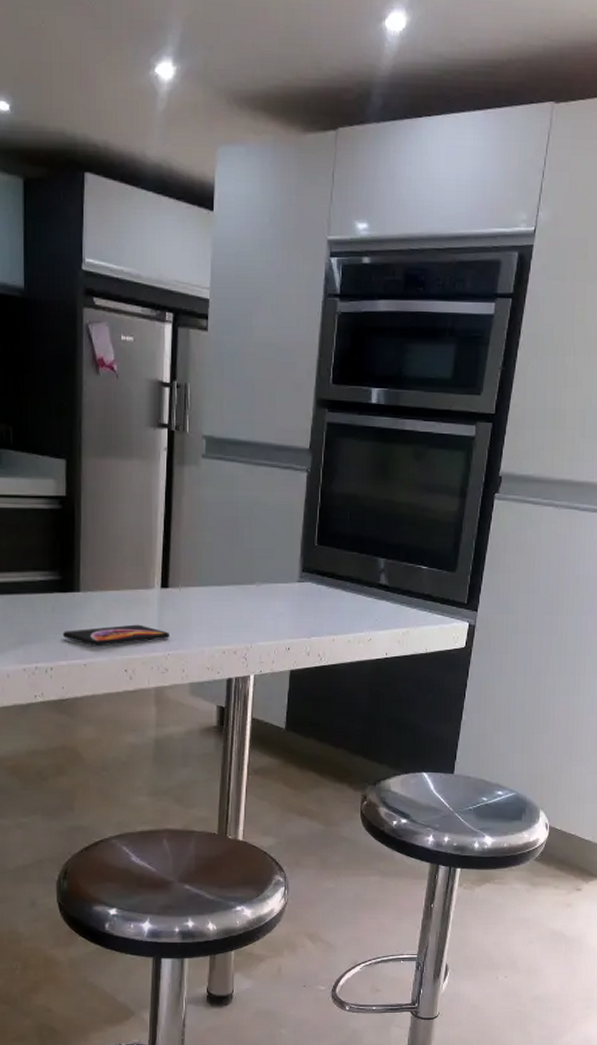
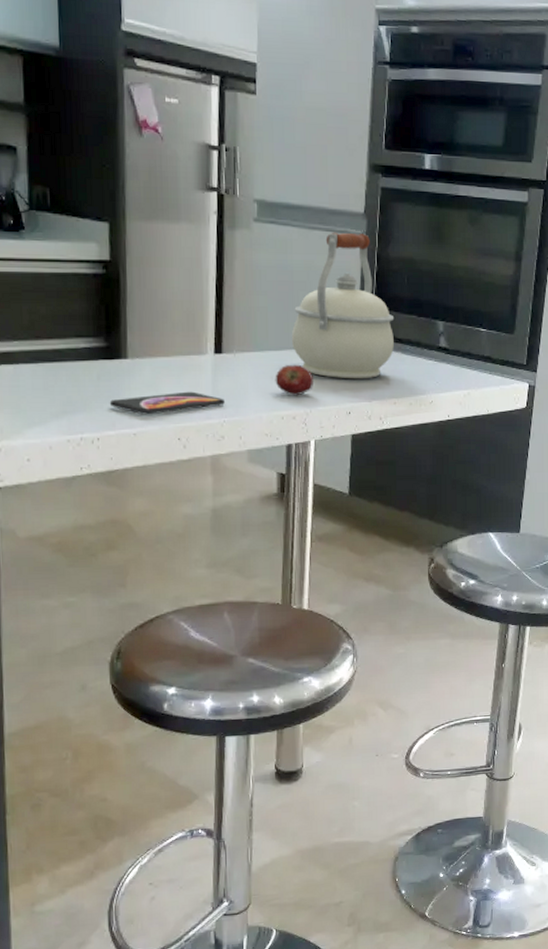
fruit: none [218,599,256,631] -> present [275,364,314,396]
kettle: none [234,468,336,616] -> present [291,232,395,379]

